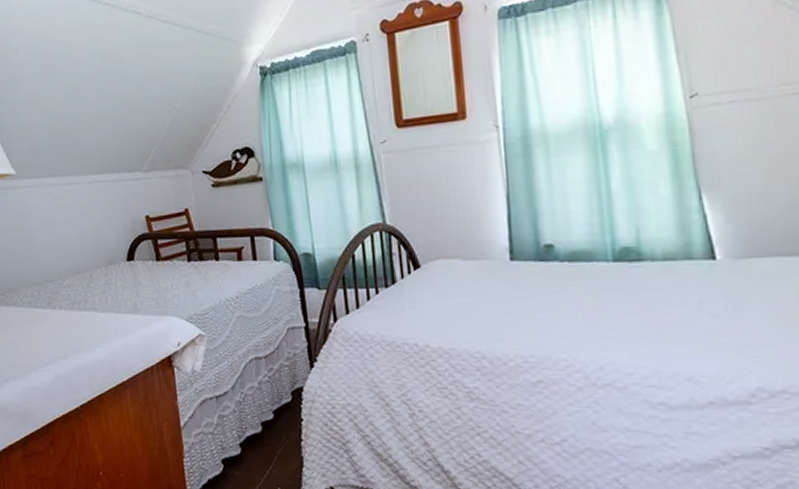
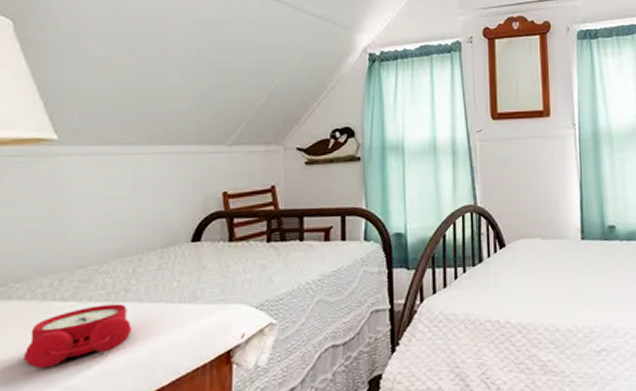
alarm clock: none [24,312,95,361] -> present [22,303,133,369]

